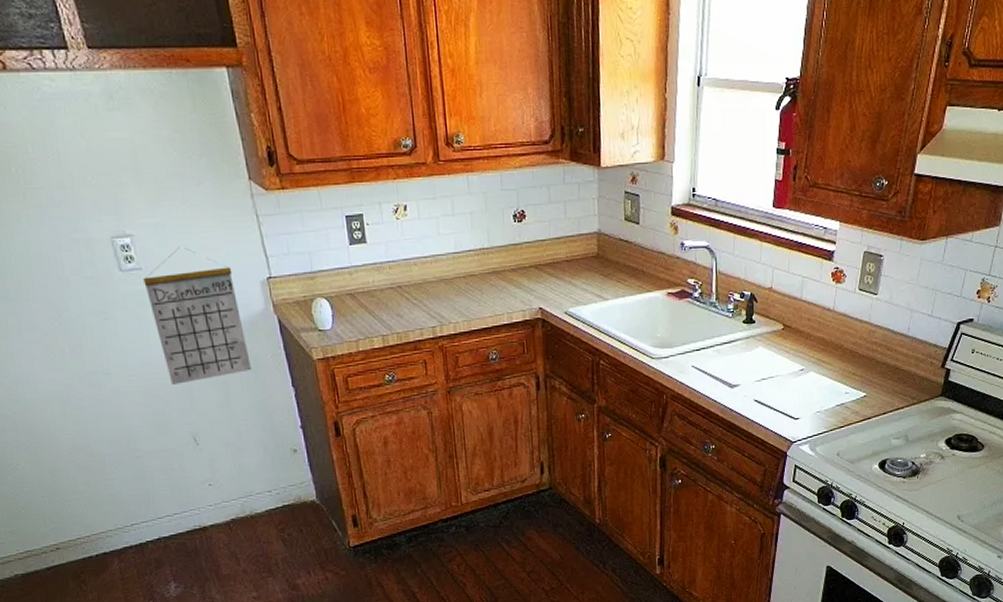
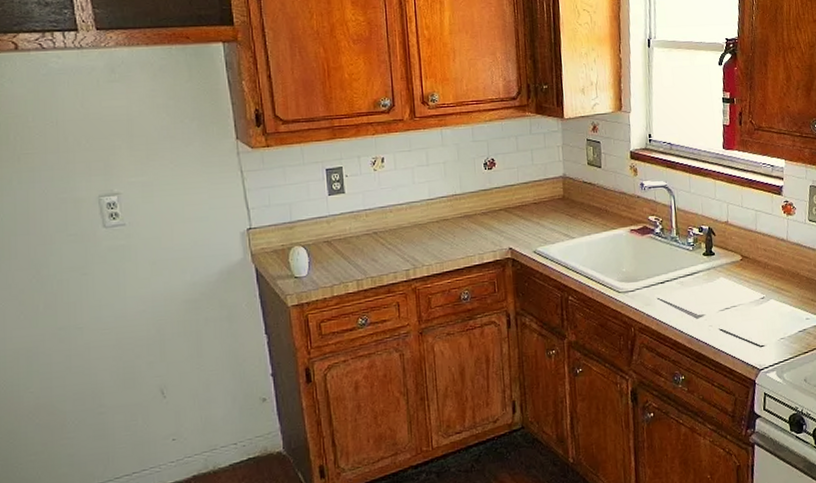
calendar: present [143,247,252,385] -> none [126,202,225,337]

